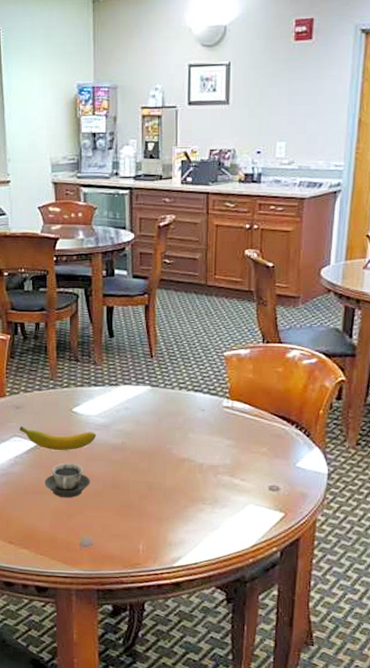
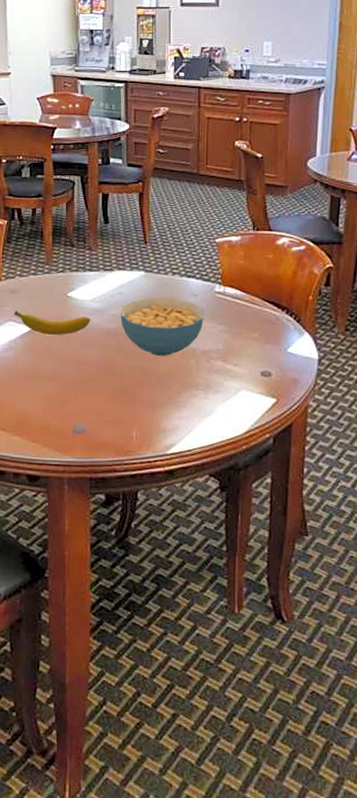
cup: present [44,463,91,498] -> none [38,347,84,384]
cereal bowl: none [126,413,211,471] -> present [120,298,204,356]

